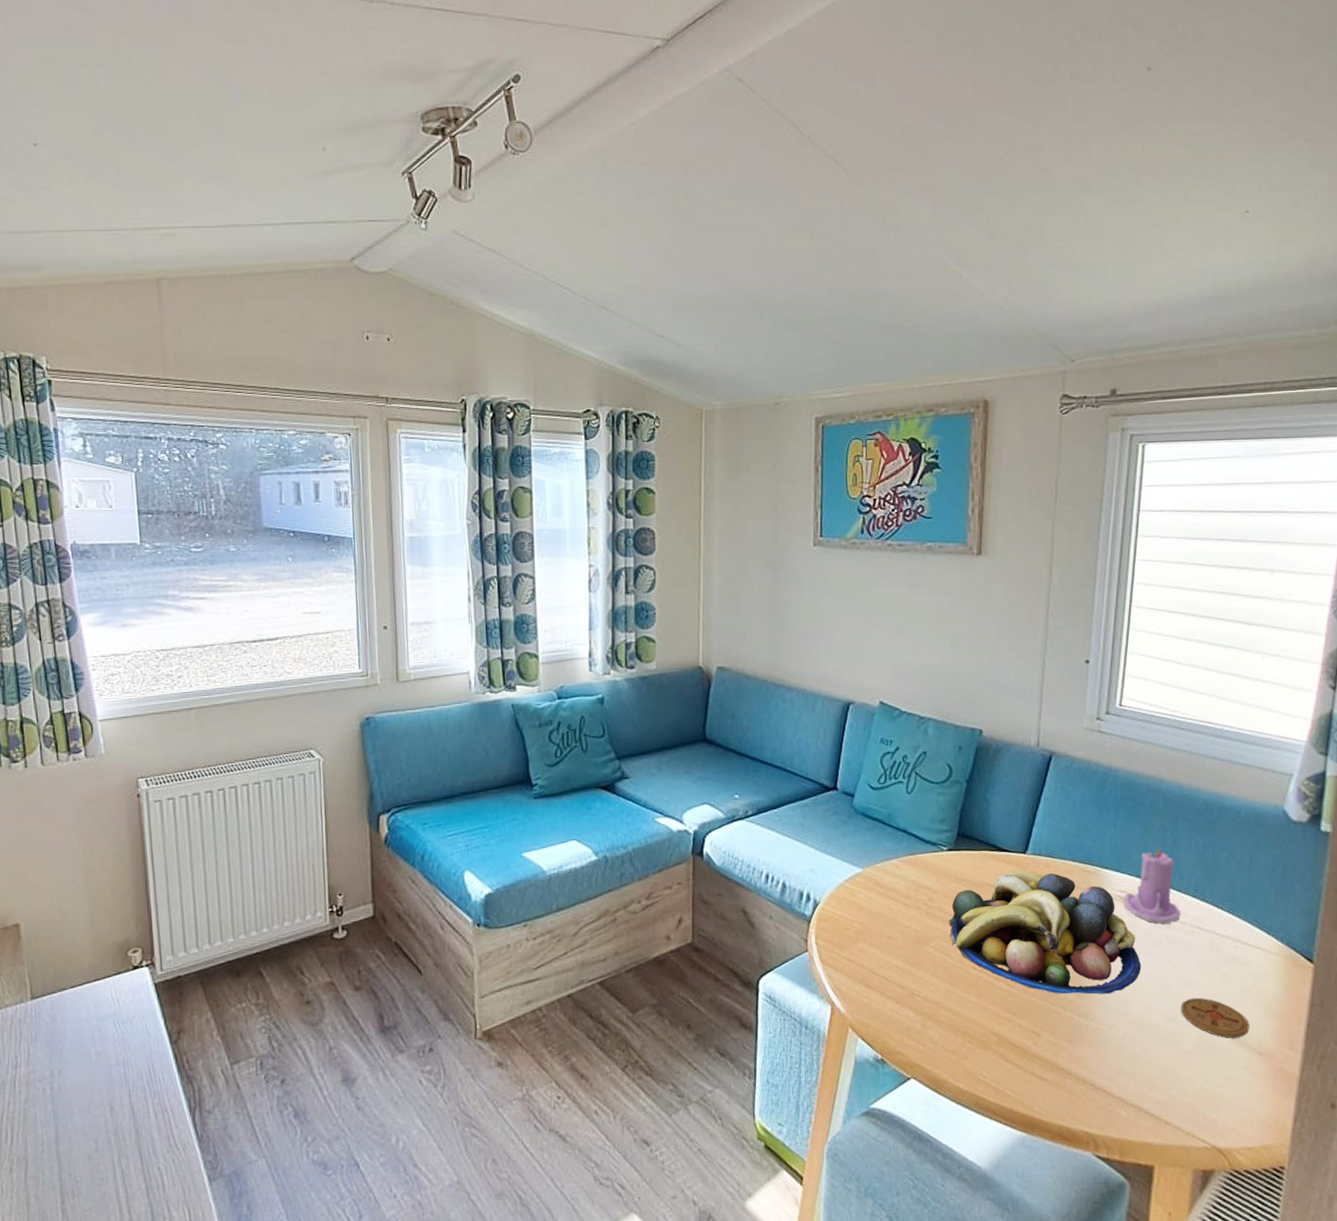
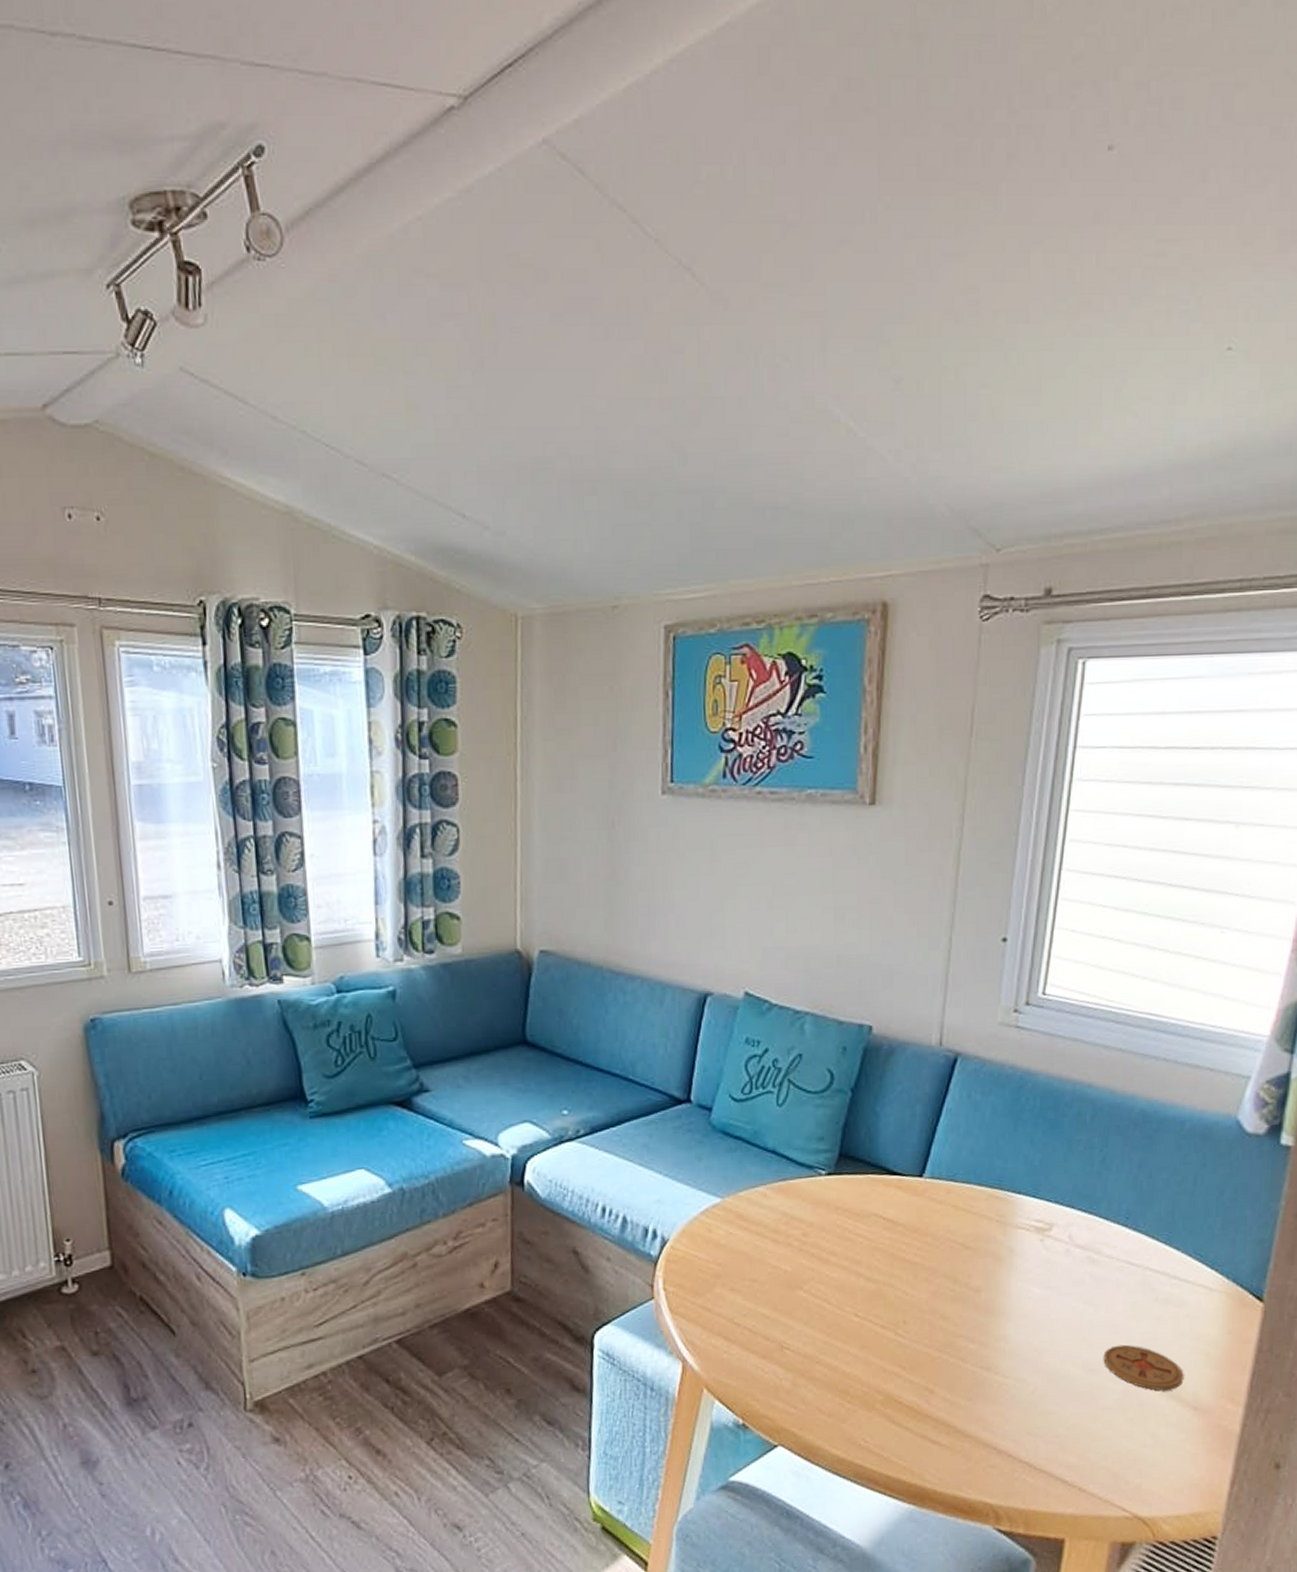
fruit bowl: present [948,870,1141,994] -> none [826,1197,1058,1344]
candle: present [1123,846,1180,924] -> none [1039,1165,1107,1259]

